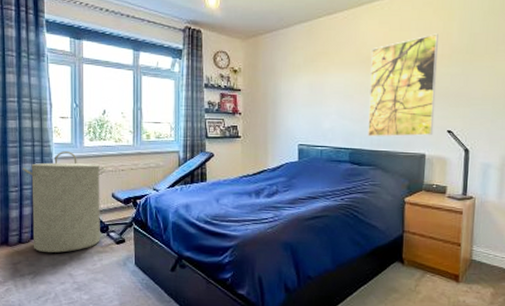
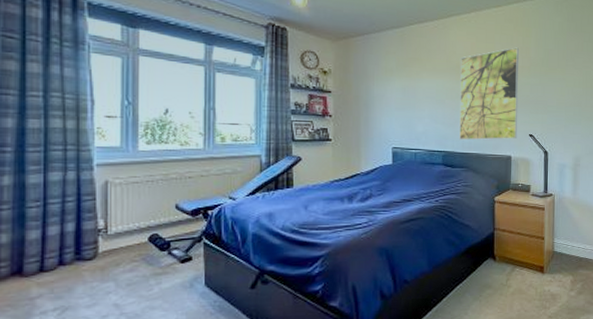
laundry hamper: present [22,150,106,253] -> none [47,156,168,280]

